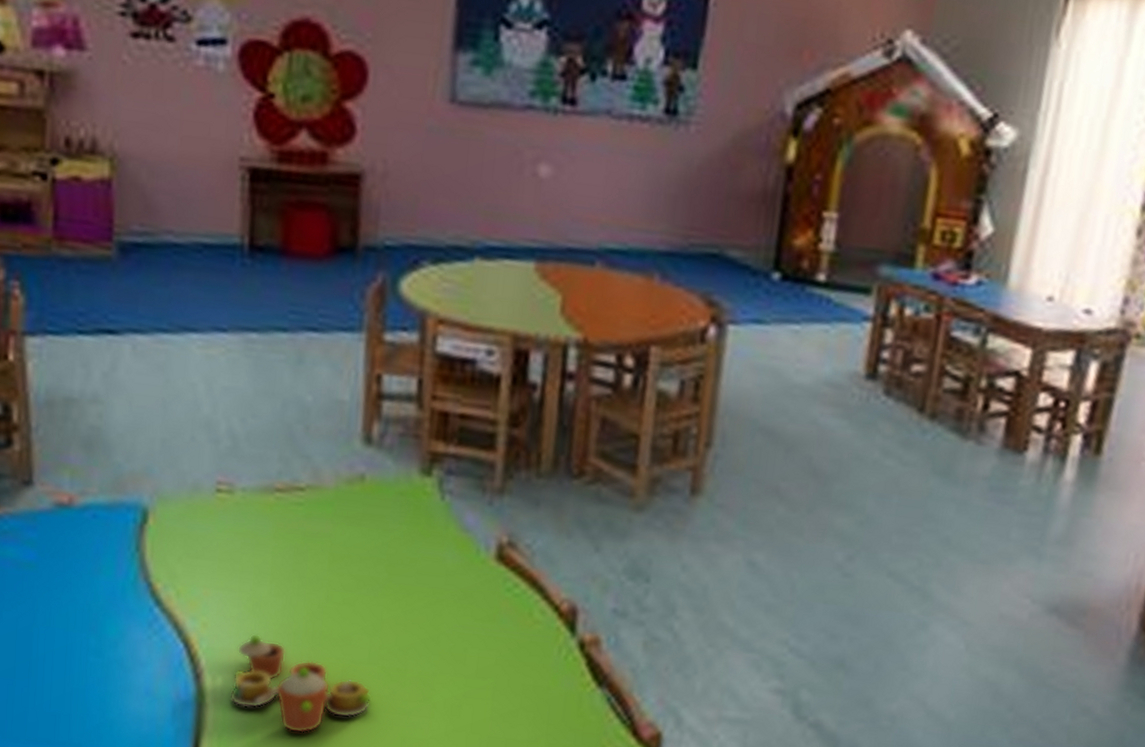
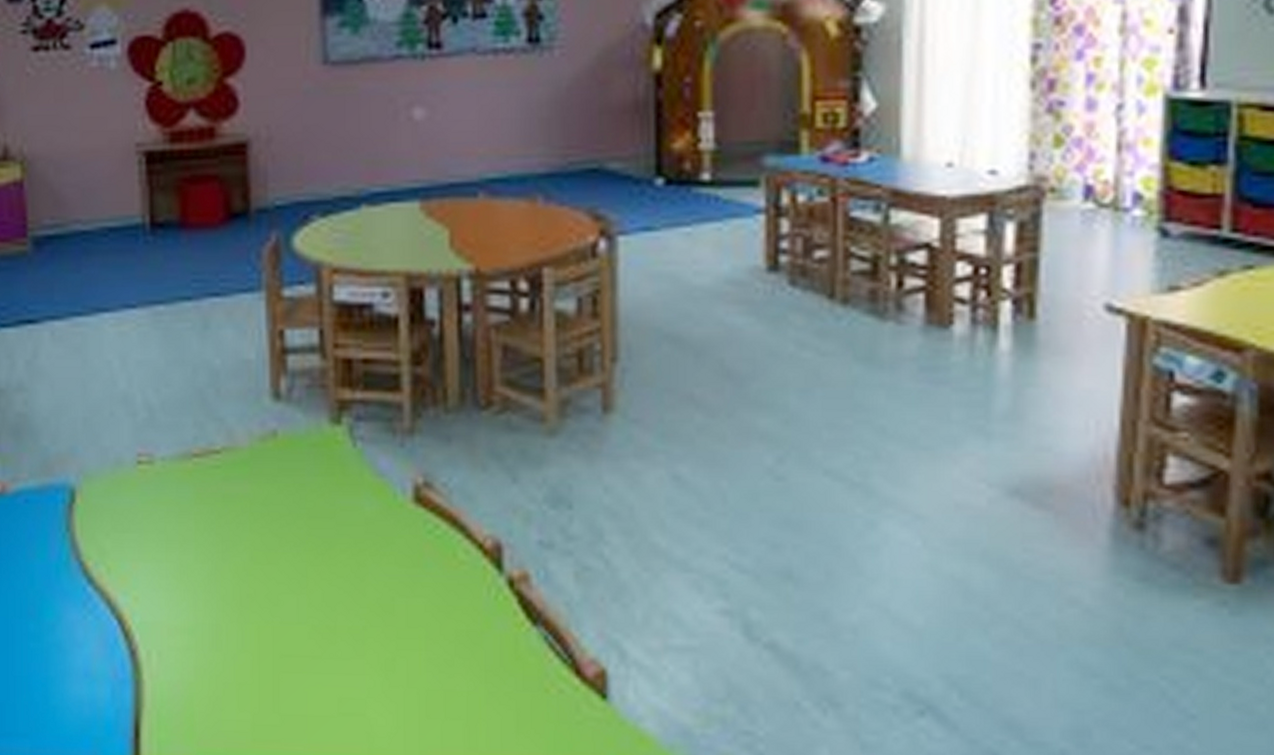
toy tea set: present [229,633,372,734] -> none [164,603,305,704]

